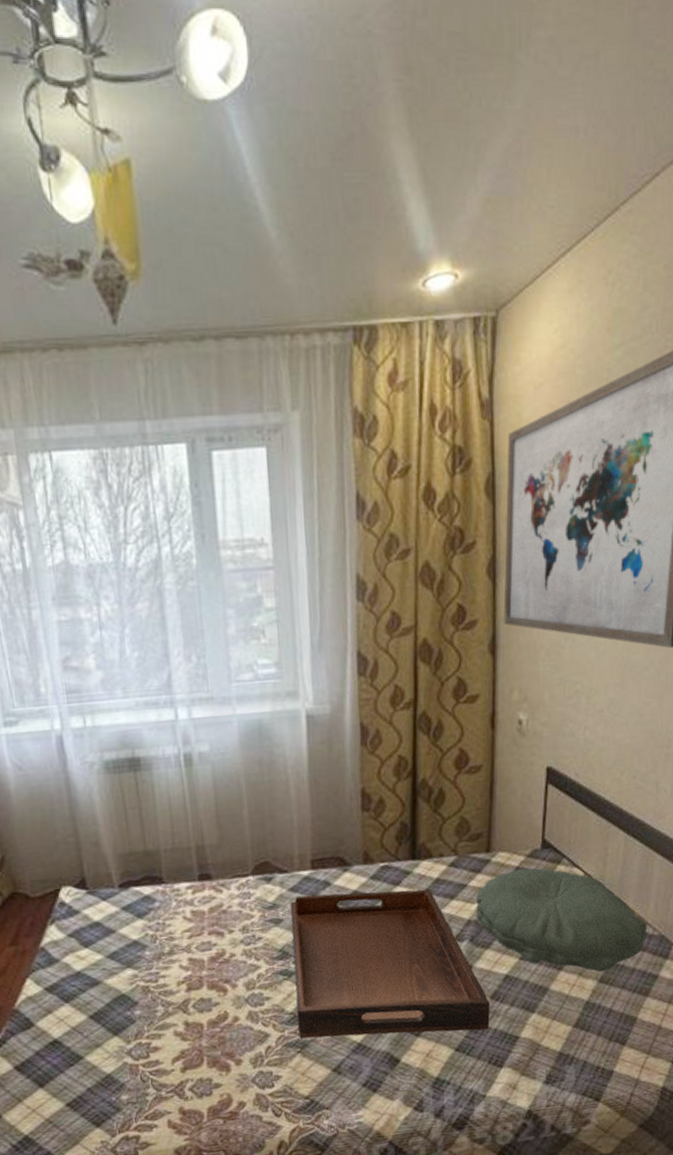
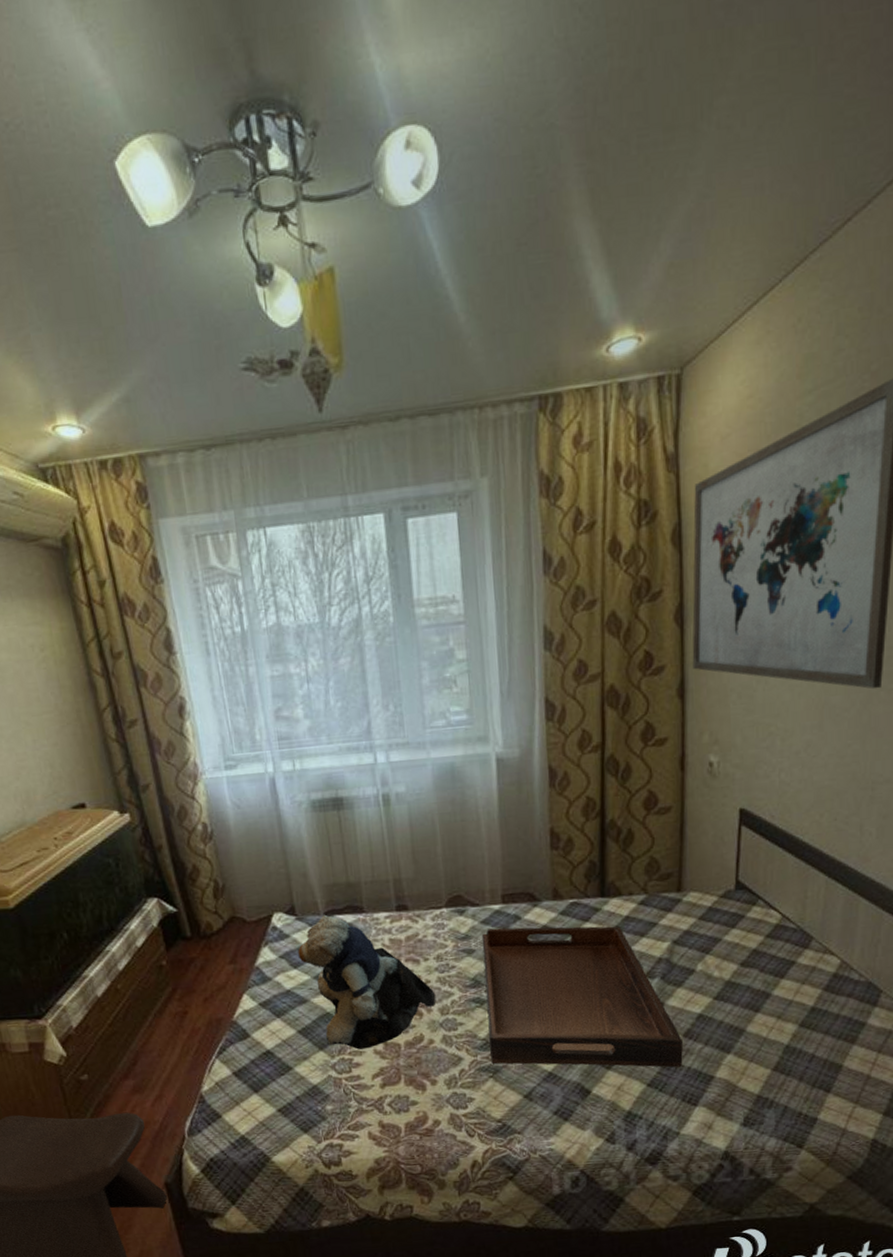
teddy bear: none [89,886,242,1032] -> present [298,914,436,1050]
pillow: present [476,867,647,973] -> none [667,908,852,1017]

